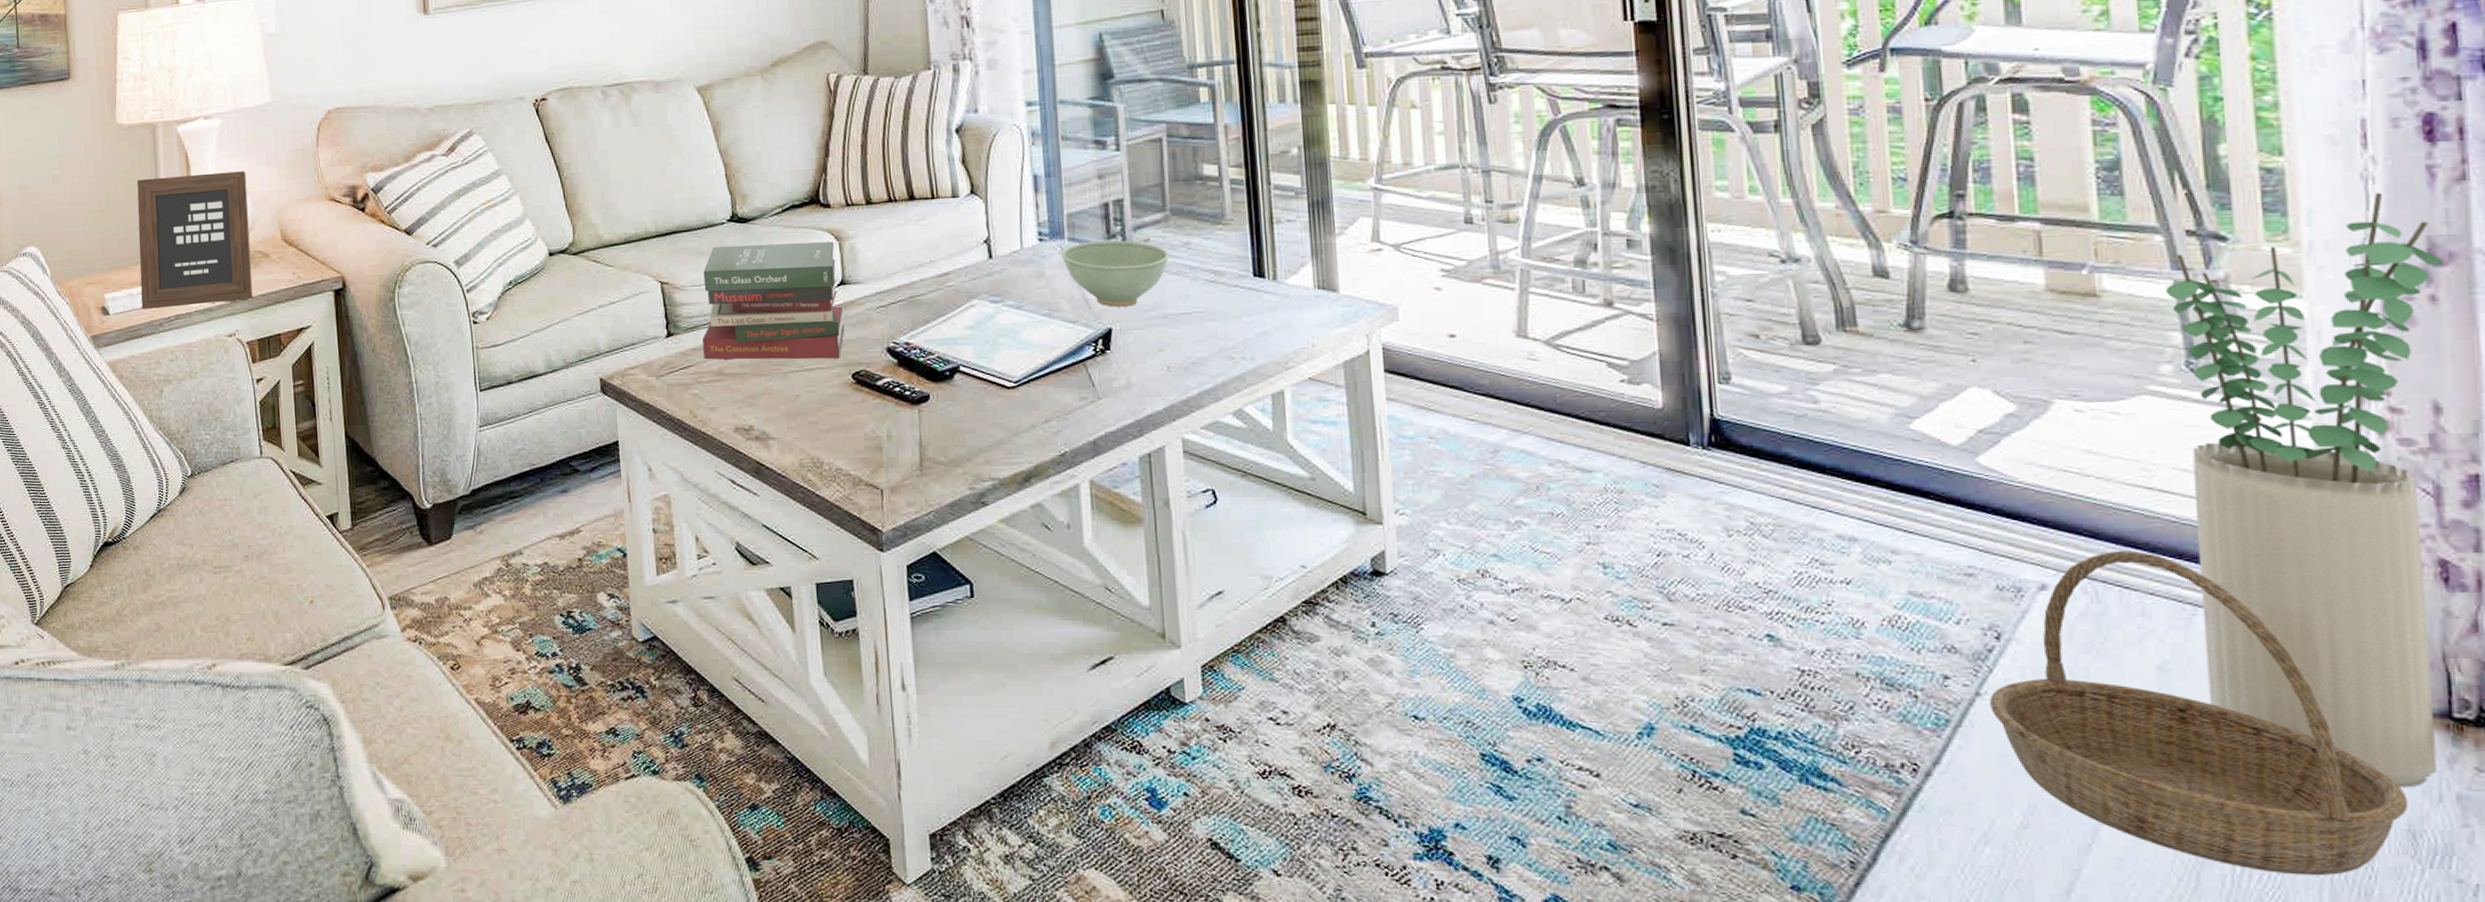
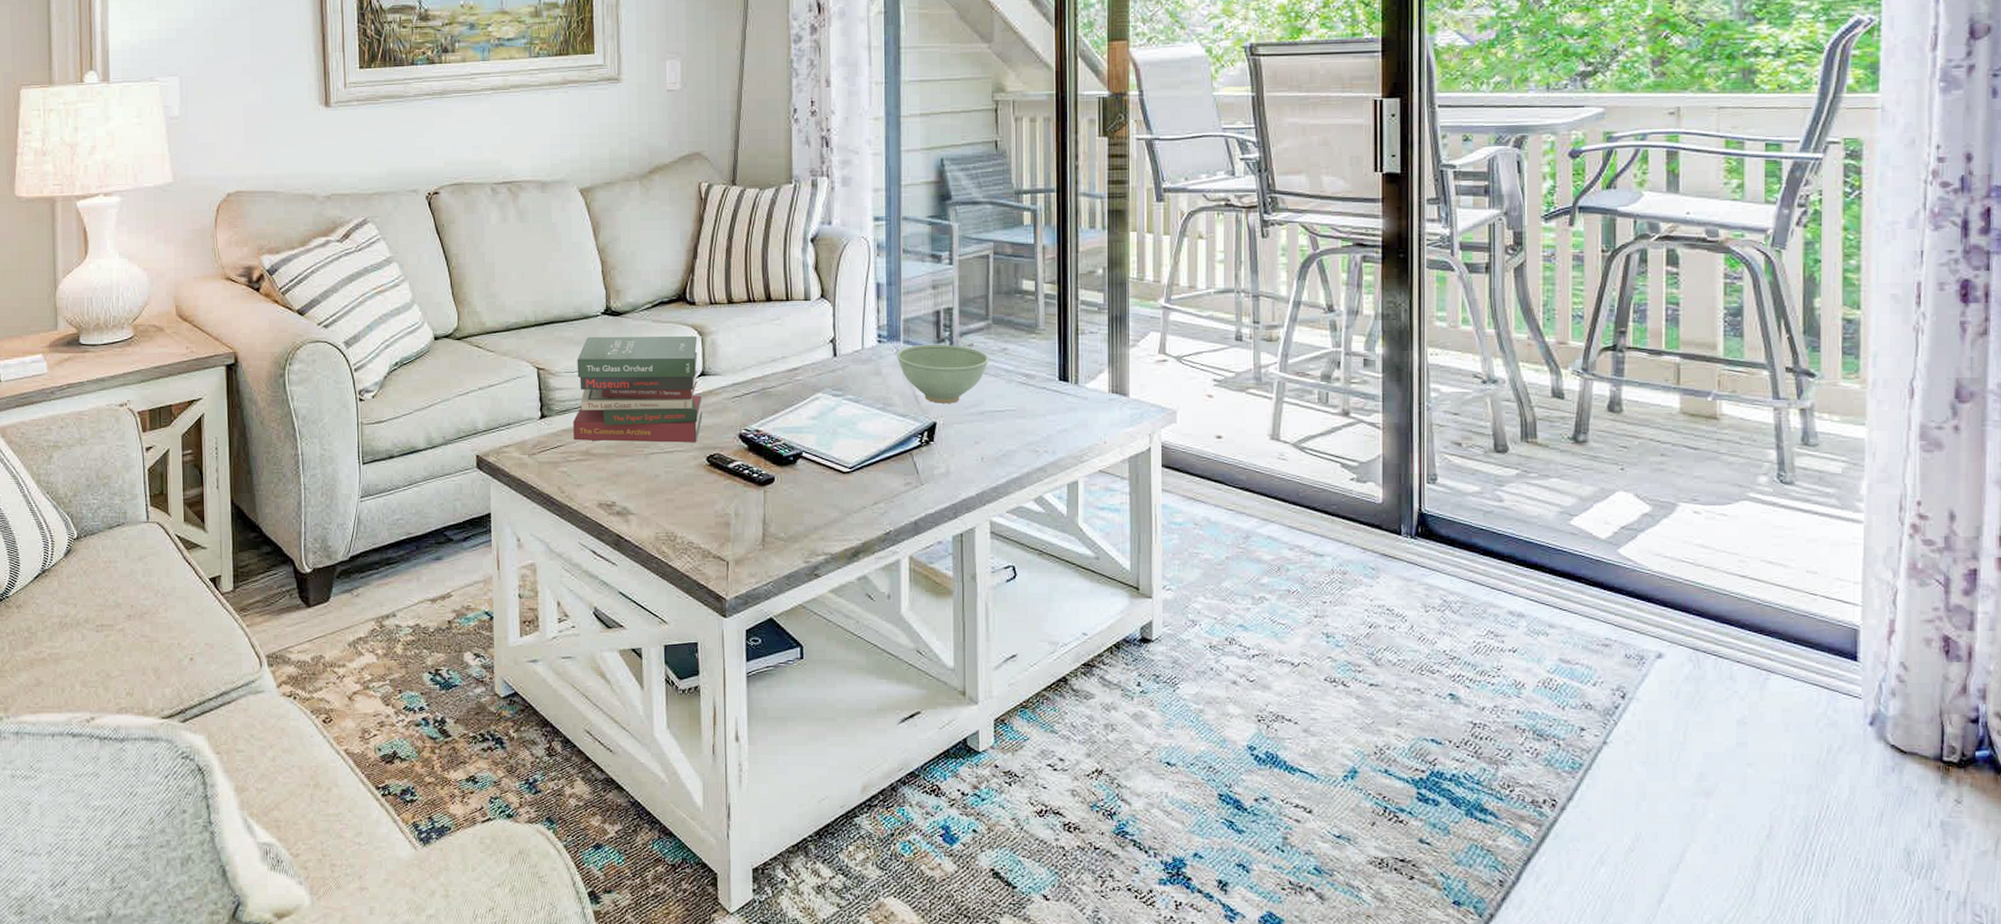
picture frame: present [137,171,253,310] -> none [33,248,146,378]
basket: present [1990,550,2409,876] -> none [1614,626,1907,887]
vase: present [2164,192,2445,788] -> none [1767,342,1967,816]

